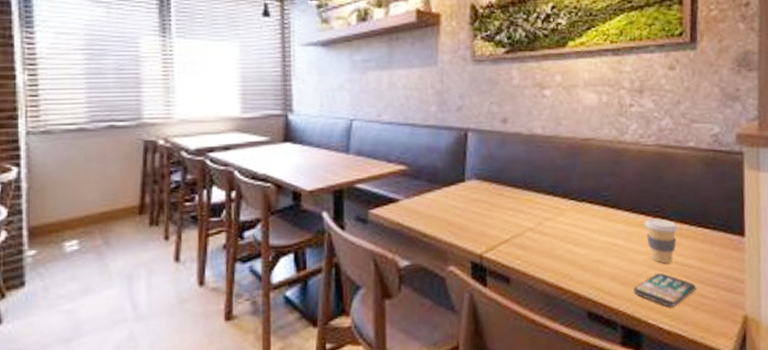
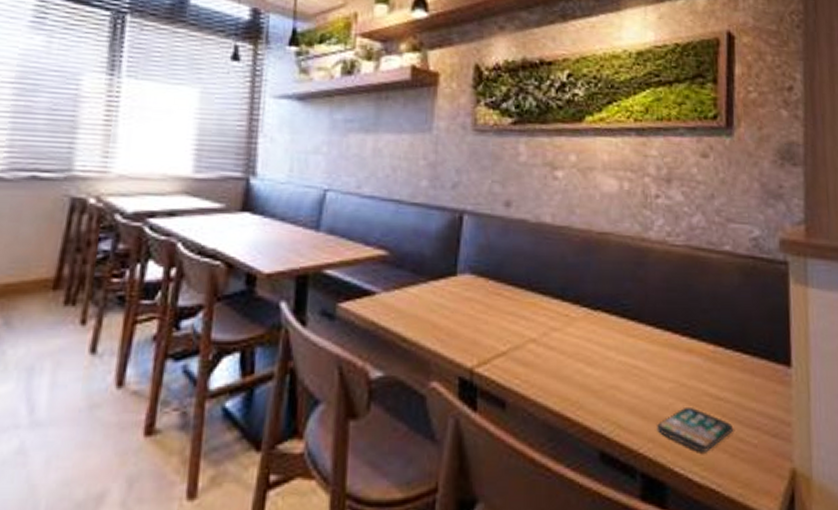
coffee cup: present [644,219,679,264] -> none [670,337,712,396]

